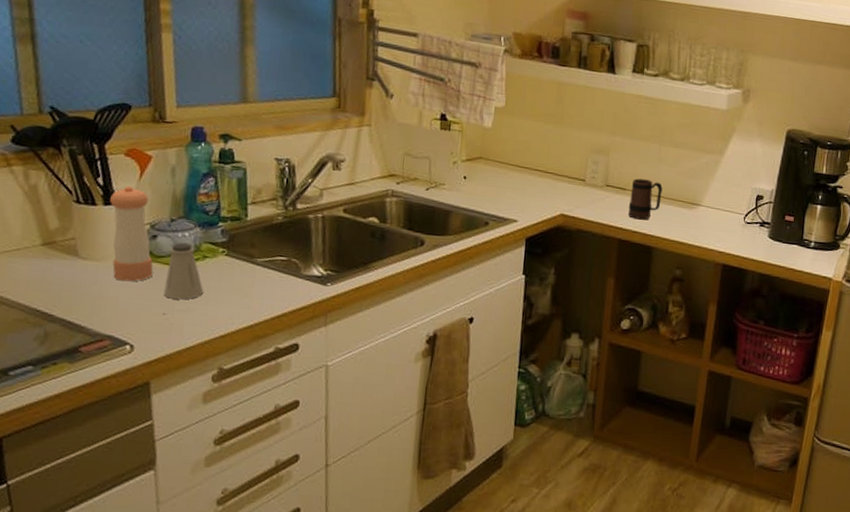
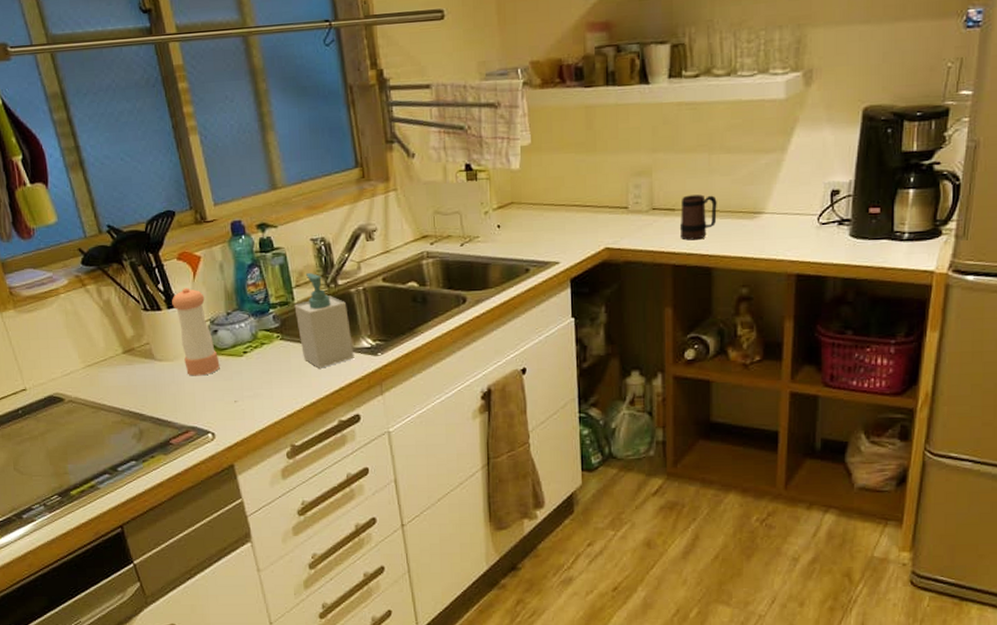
saltshaker: present [163,242,203,300] -> none [230,333,266,387]
soap bottle: none [246,192,303,291] -> present [294,273,355,369]

